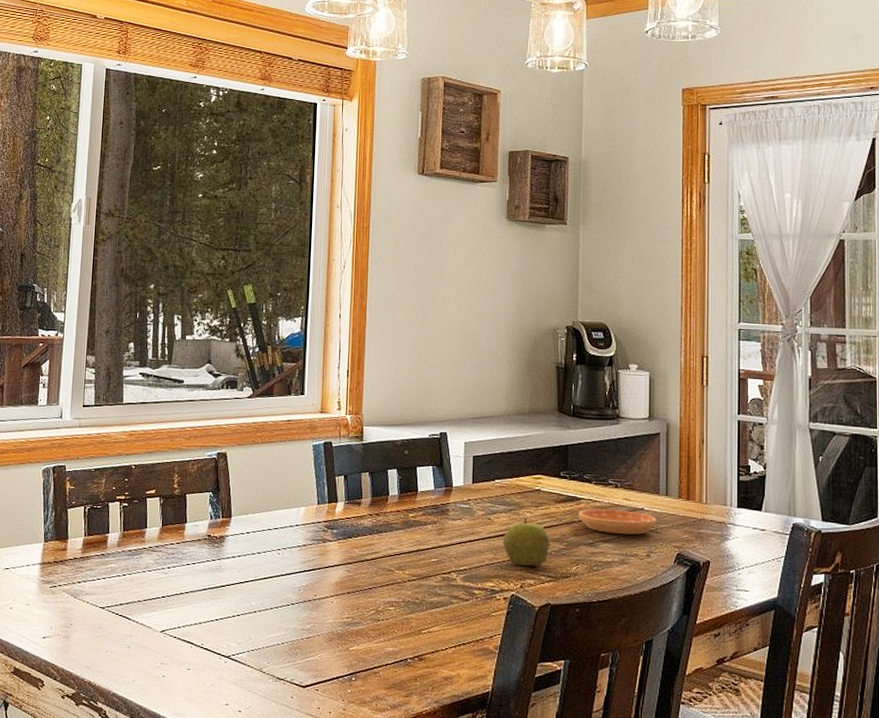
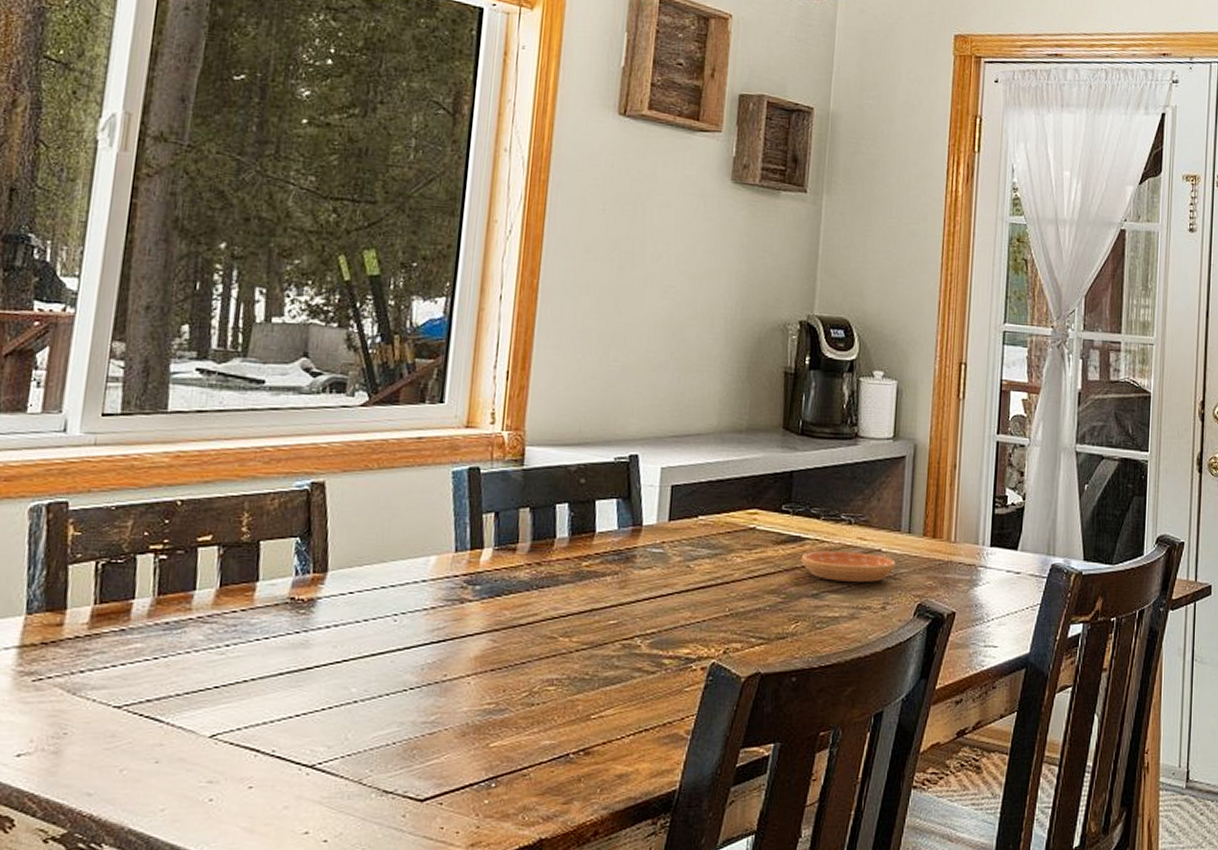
apple: present [502,517,550,566] -> none [703,563,765,625]

